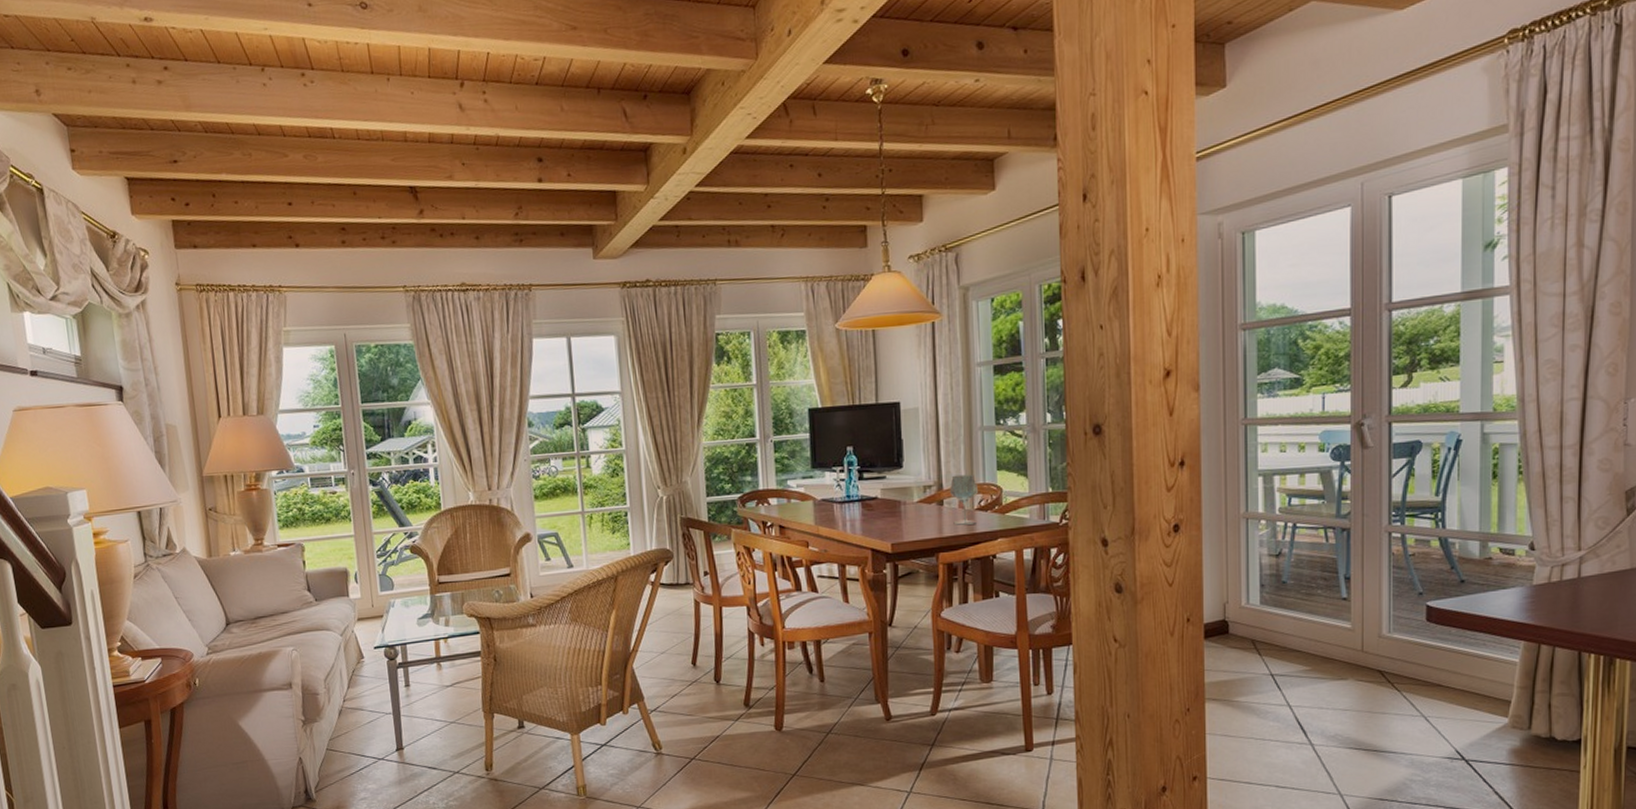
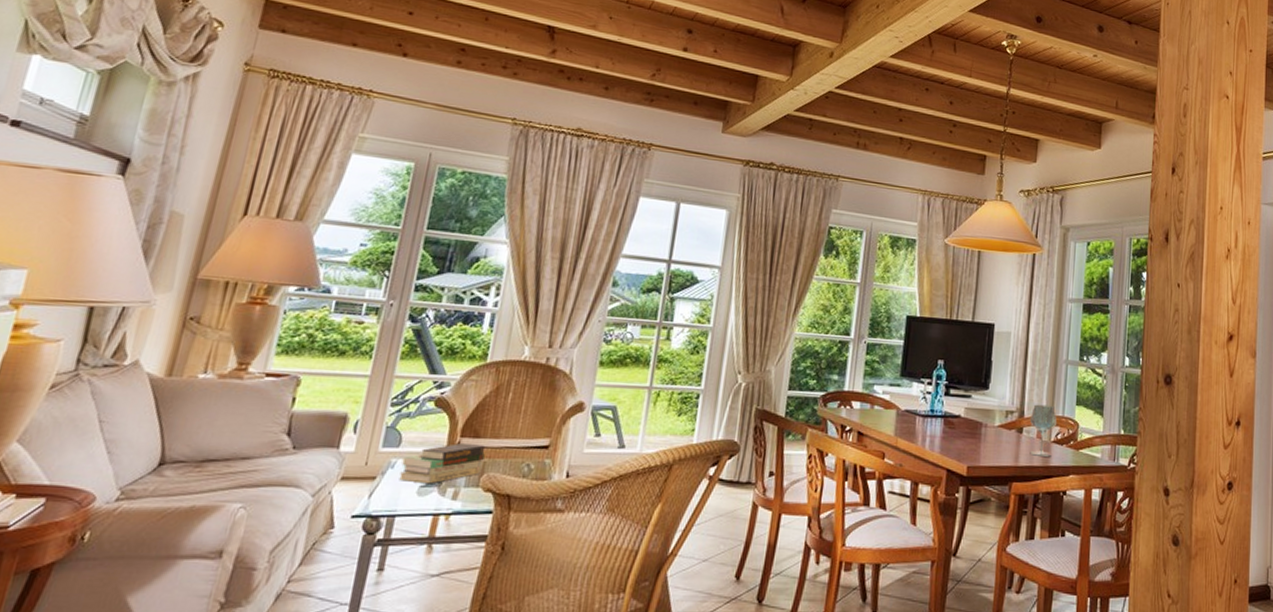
books: none [398,580,461,617] -> present [399,443,485,484]

